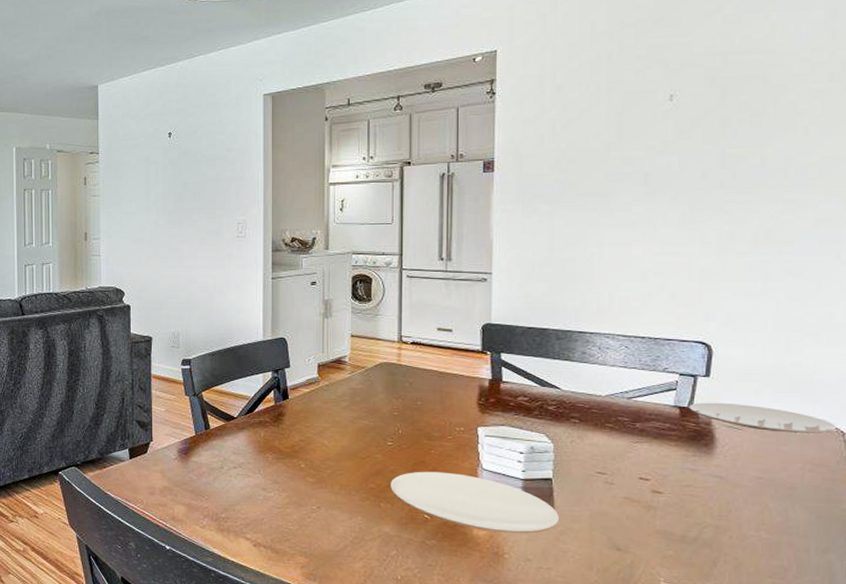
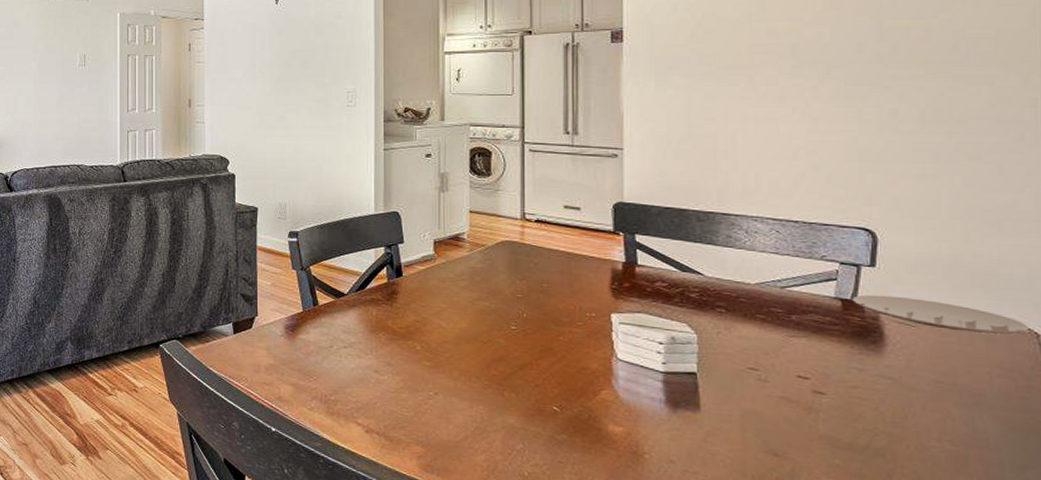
plate: present [390,471,559,534] -> none [515,359,705,433]

